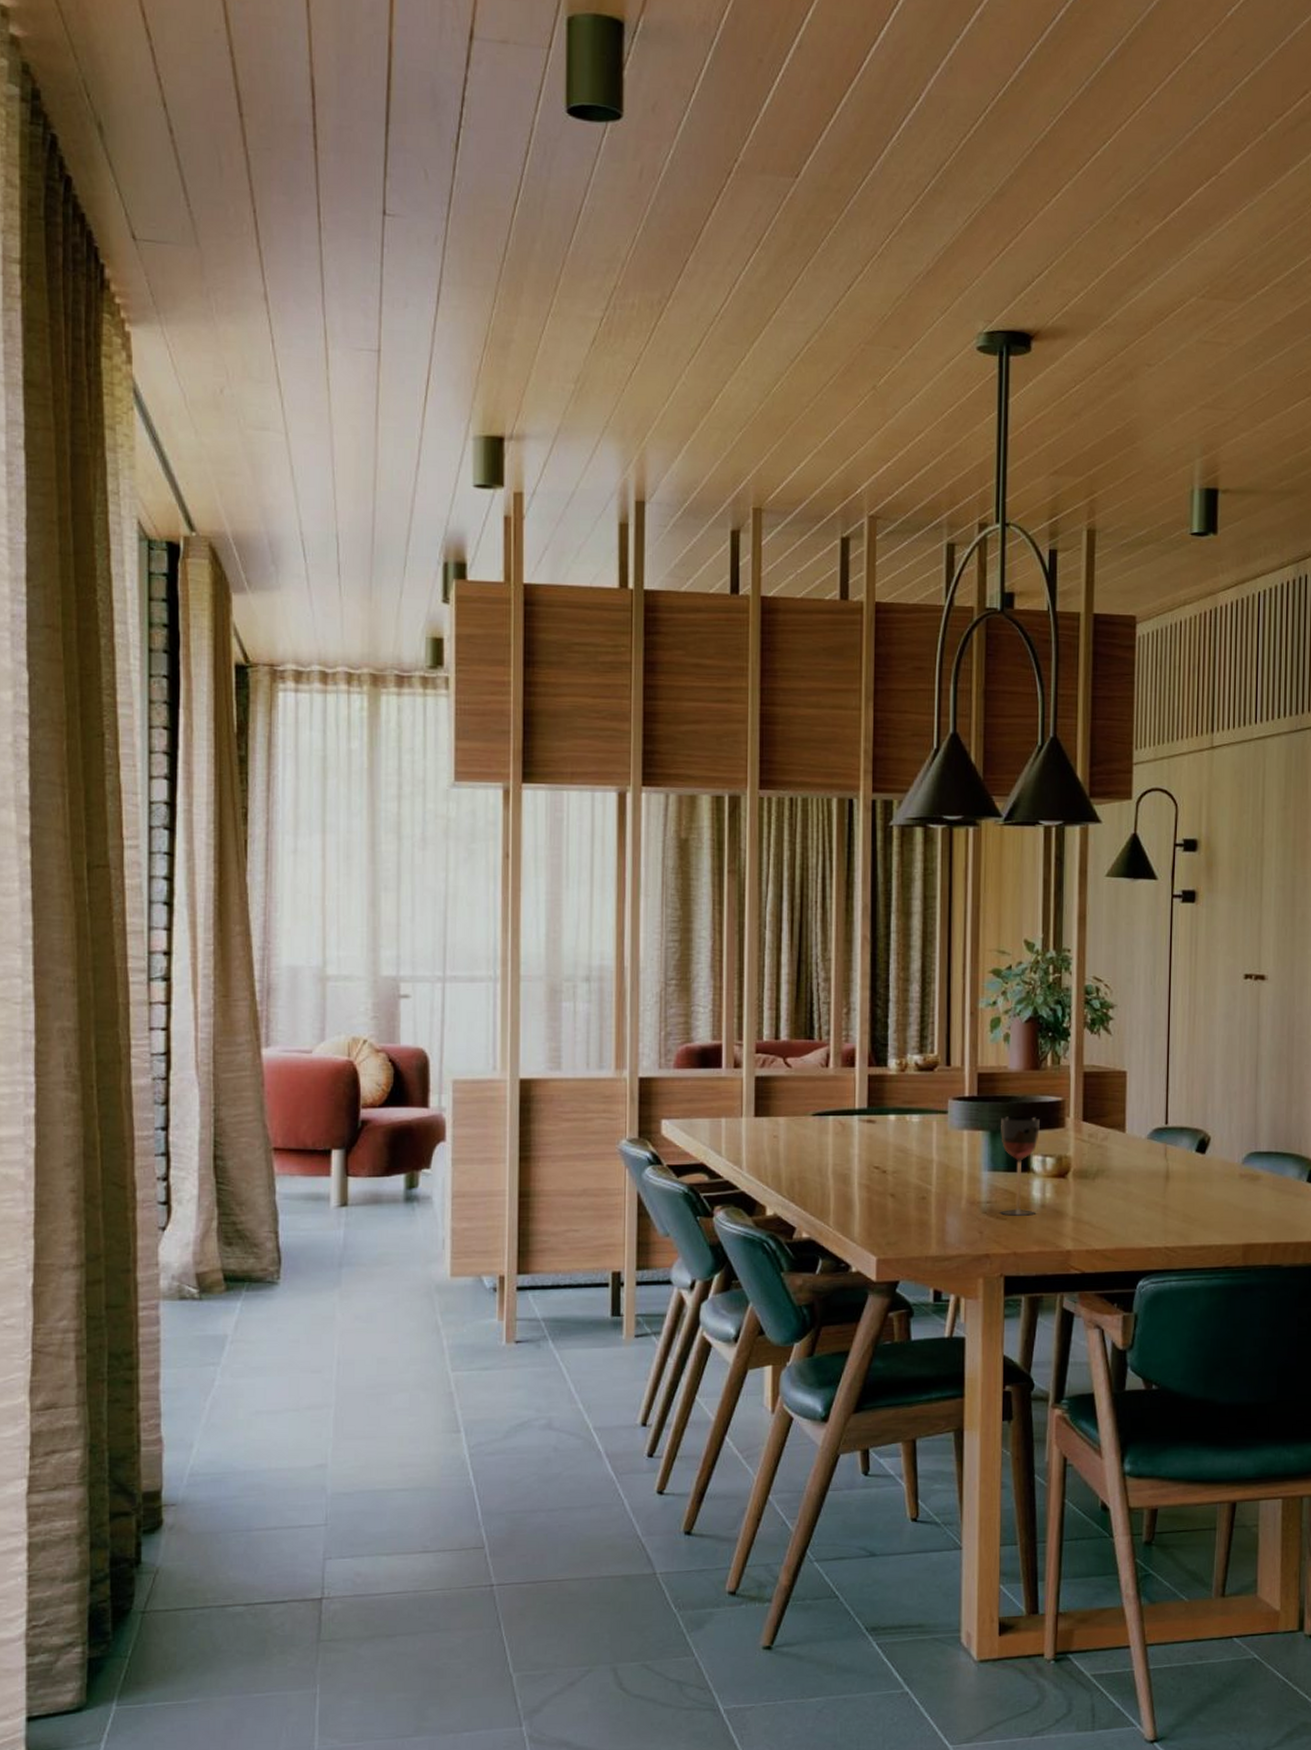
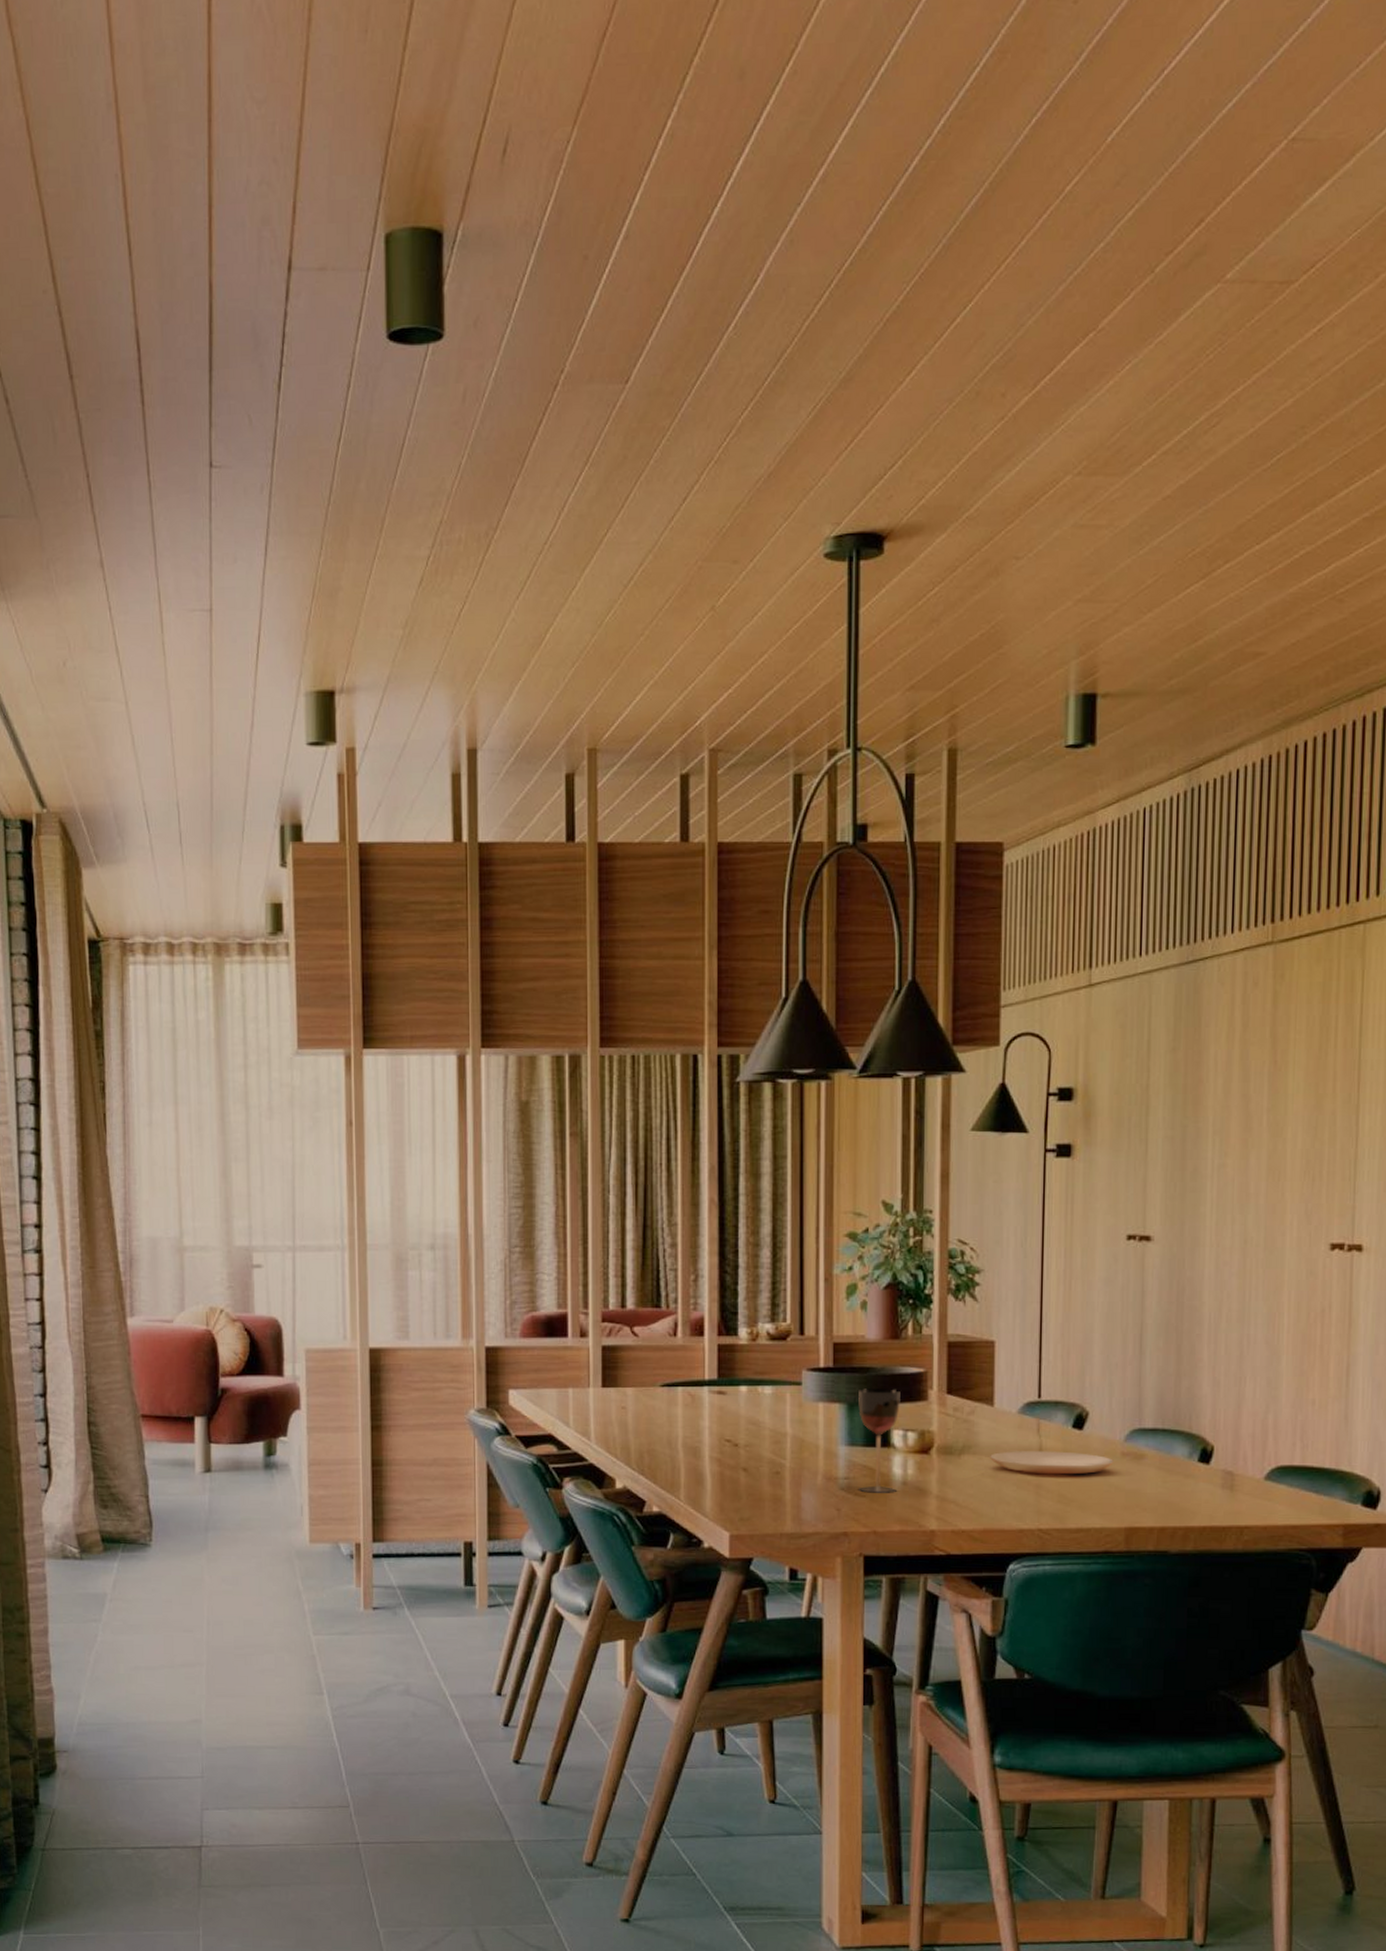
plate: none [1122,1174,1233,1196] -> present [990,1451,1114,1475]

